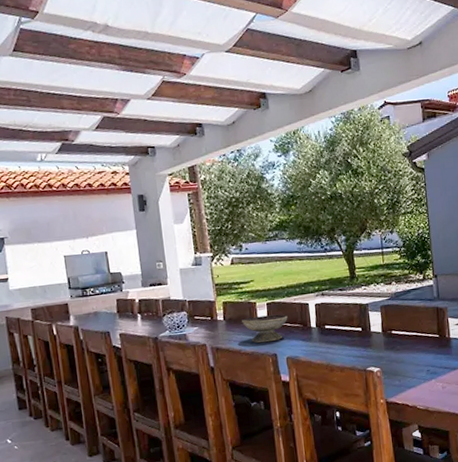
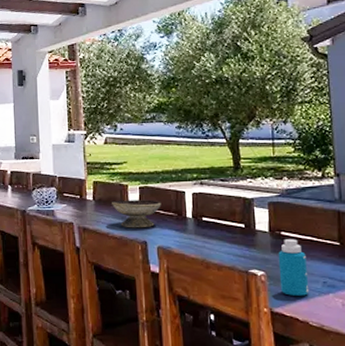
bottle: none [390,336,417,386] -> present [278,239,310,296]

